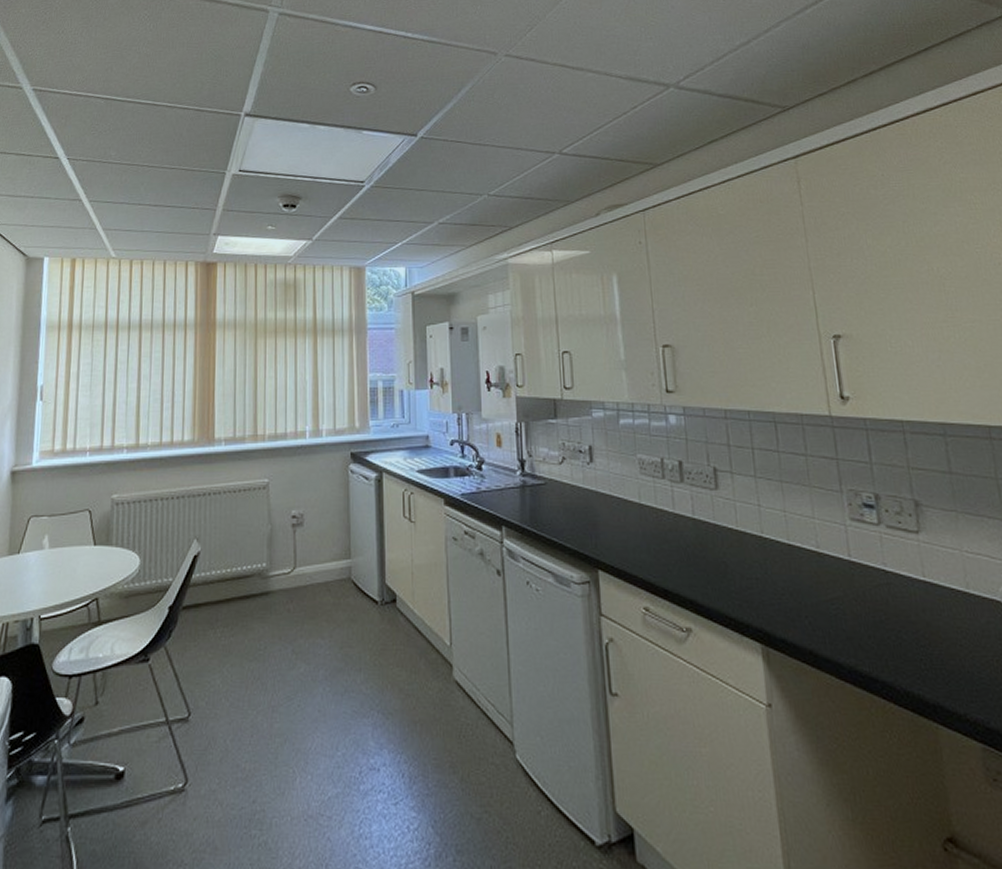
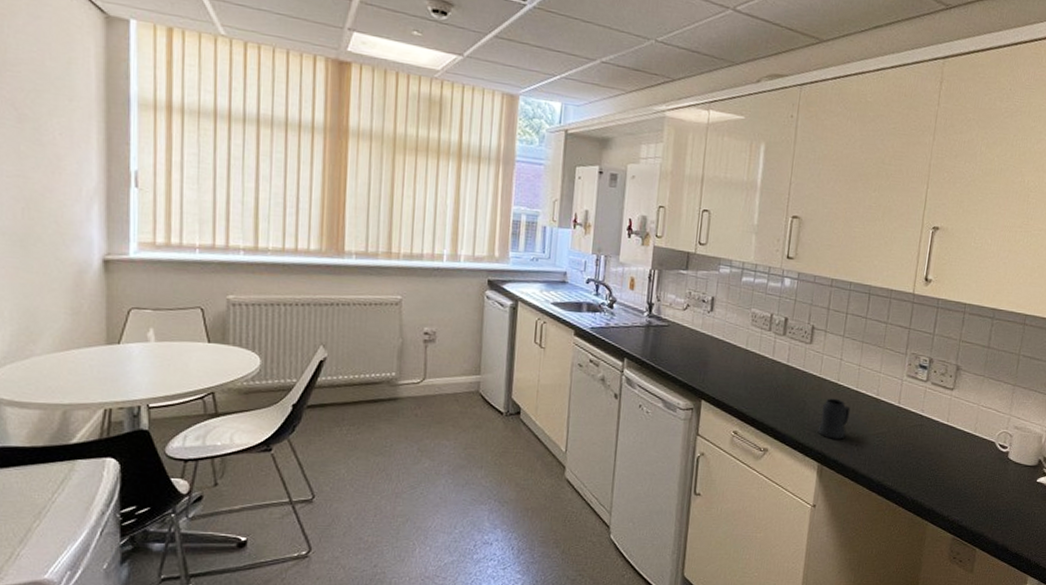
mug: none [748,556,789,610] -> present [817,398,851,440]

